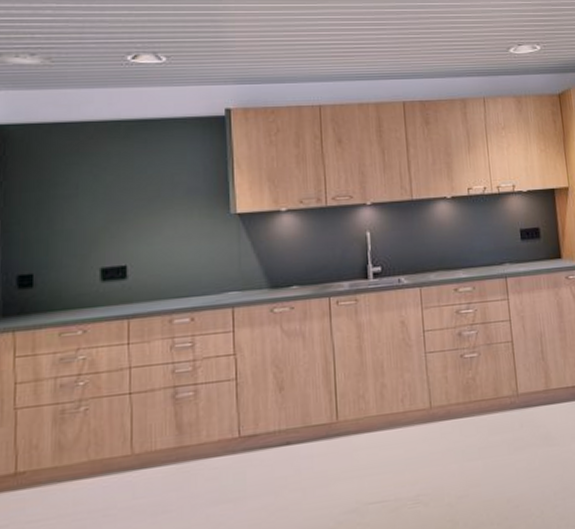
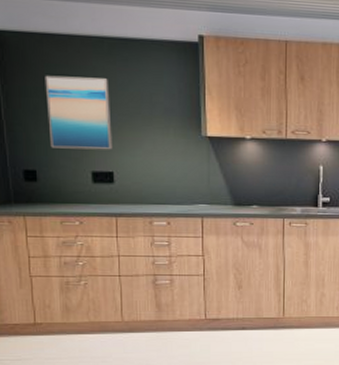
wall art: none [51,163,127,246] -> present [45,75,113,150]

